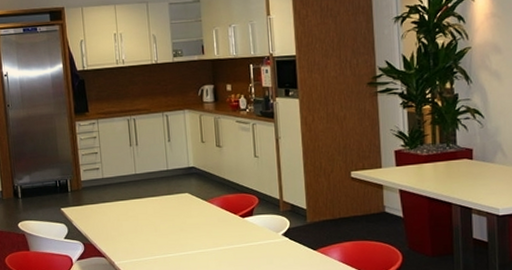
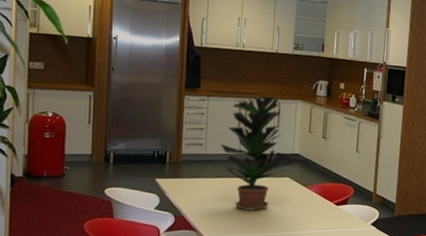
potted plant: none [116,109,190,232] -> present [220,96,293,211]

